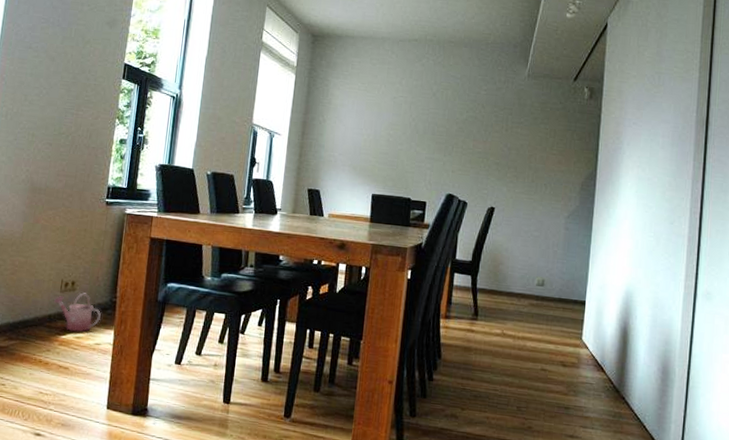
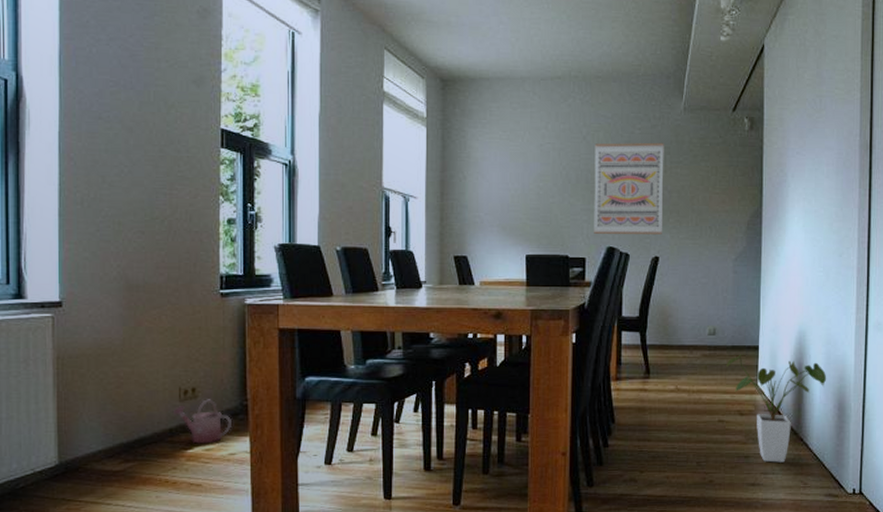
wall art: none [436,100,507,187] -> present [594,142,664,235]
house plant: none [552,307,652,419] -> present [726,354,827,463]

